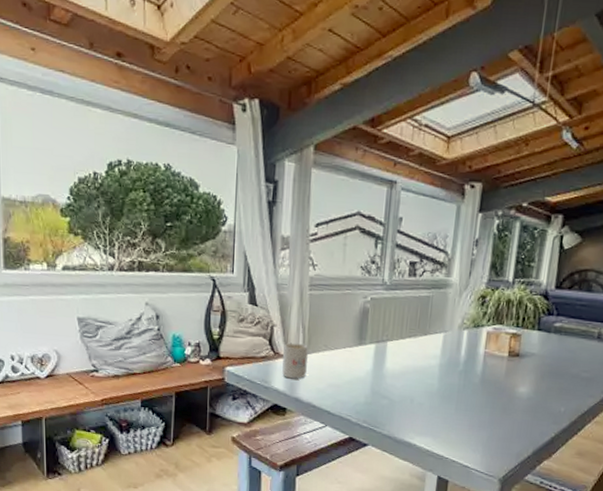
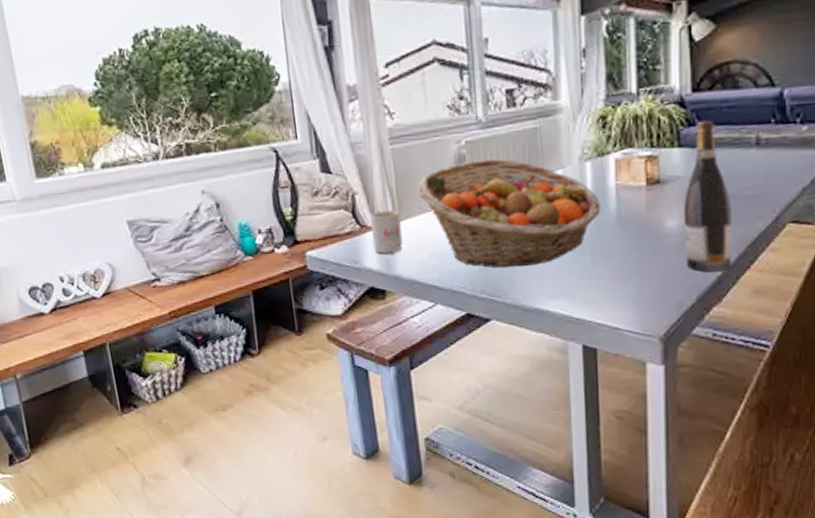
fruit basket: none [326,314,471,407] -> present [417,158,602,268]
wine bottle: none [529,312,572,434] -> present [683,120,732,273]

